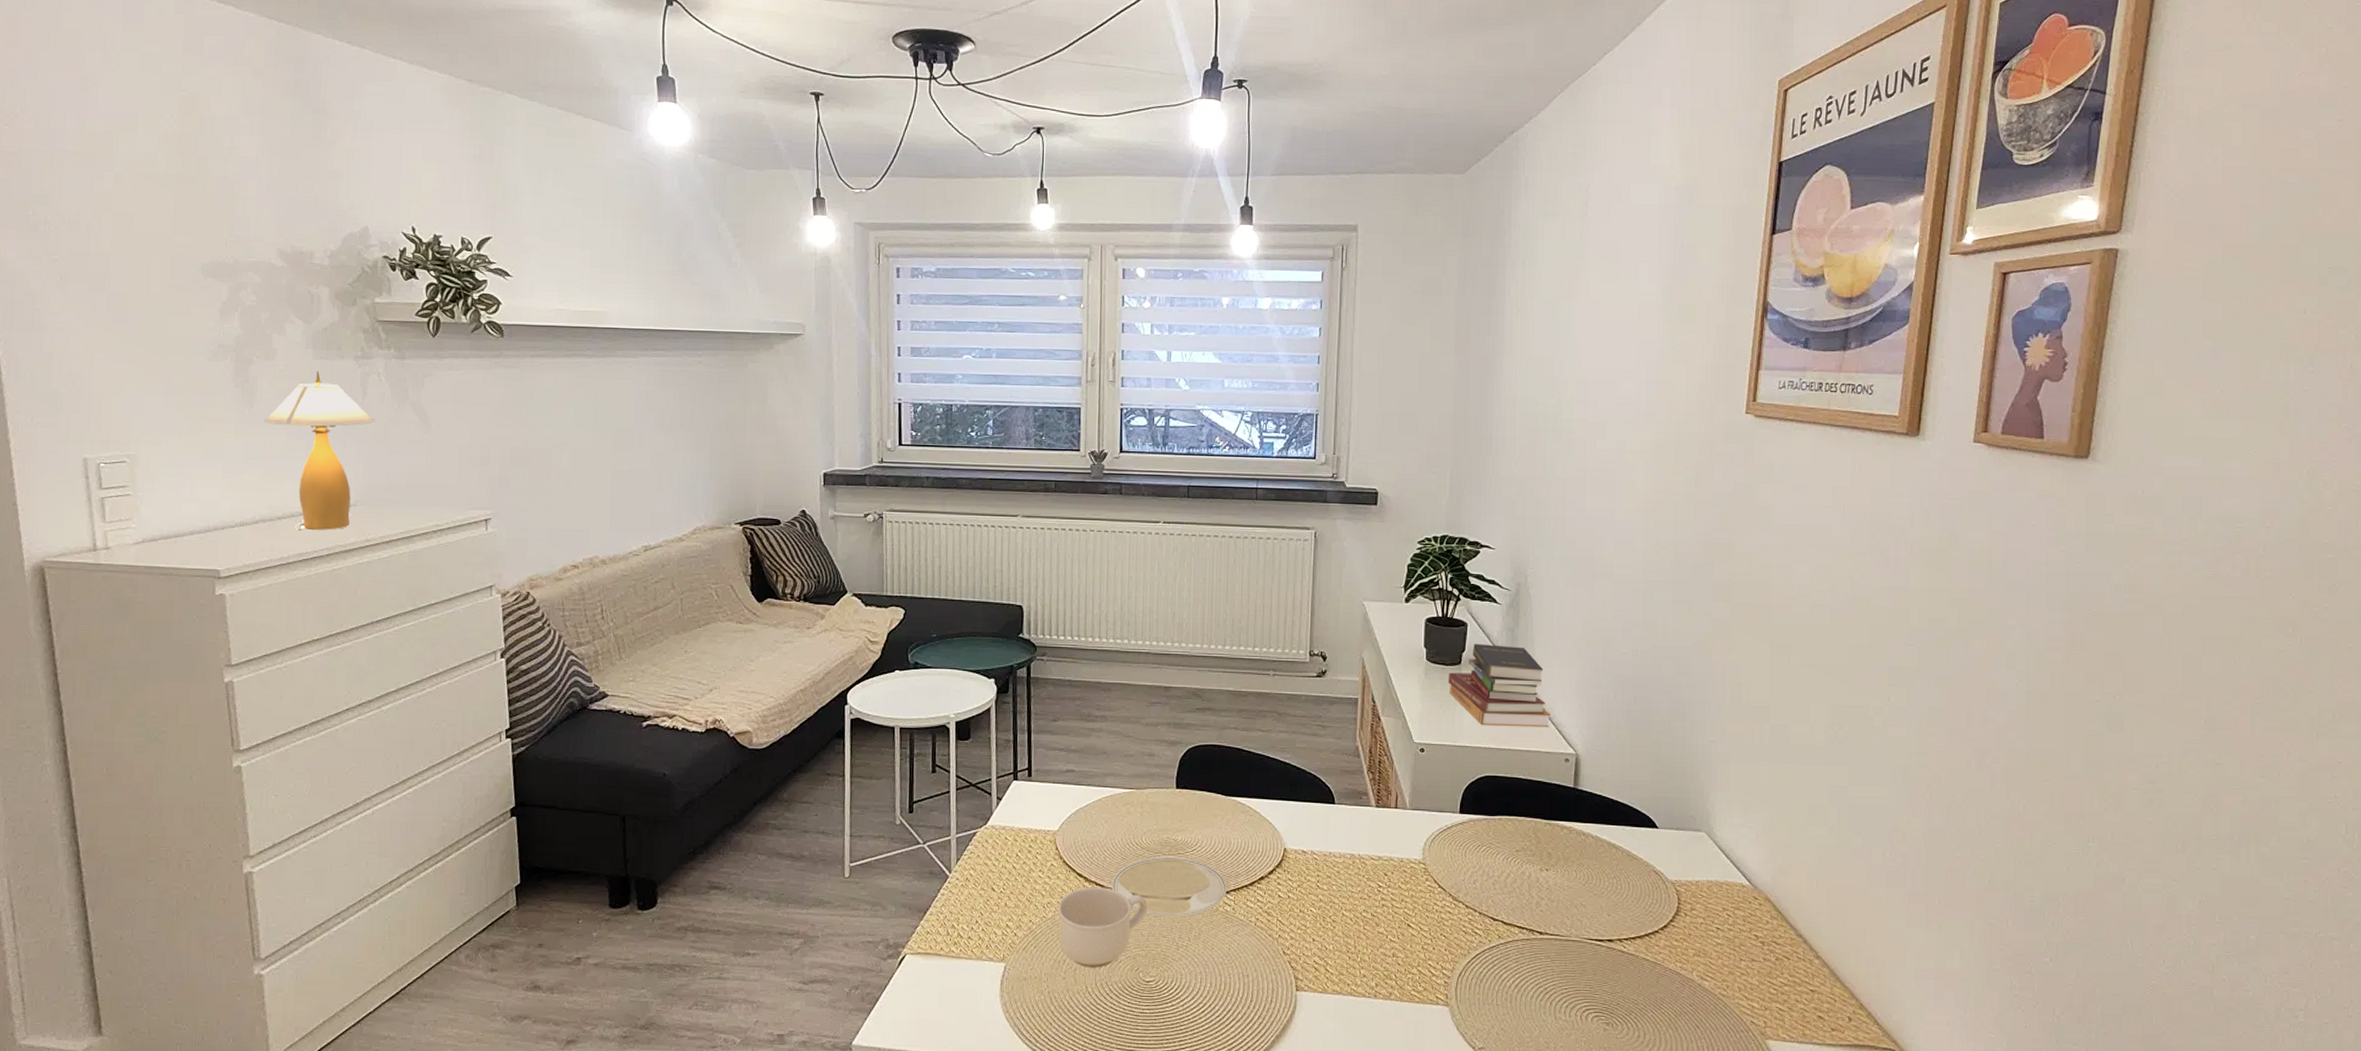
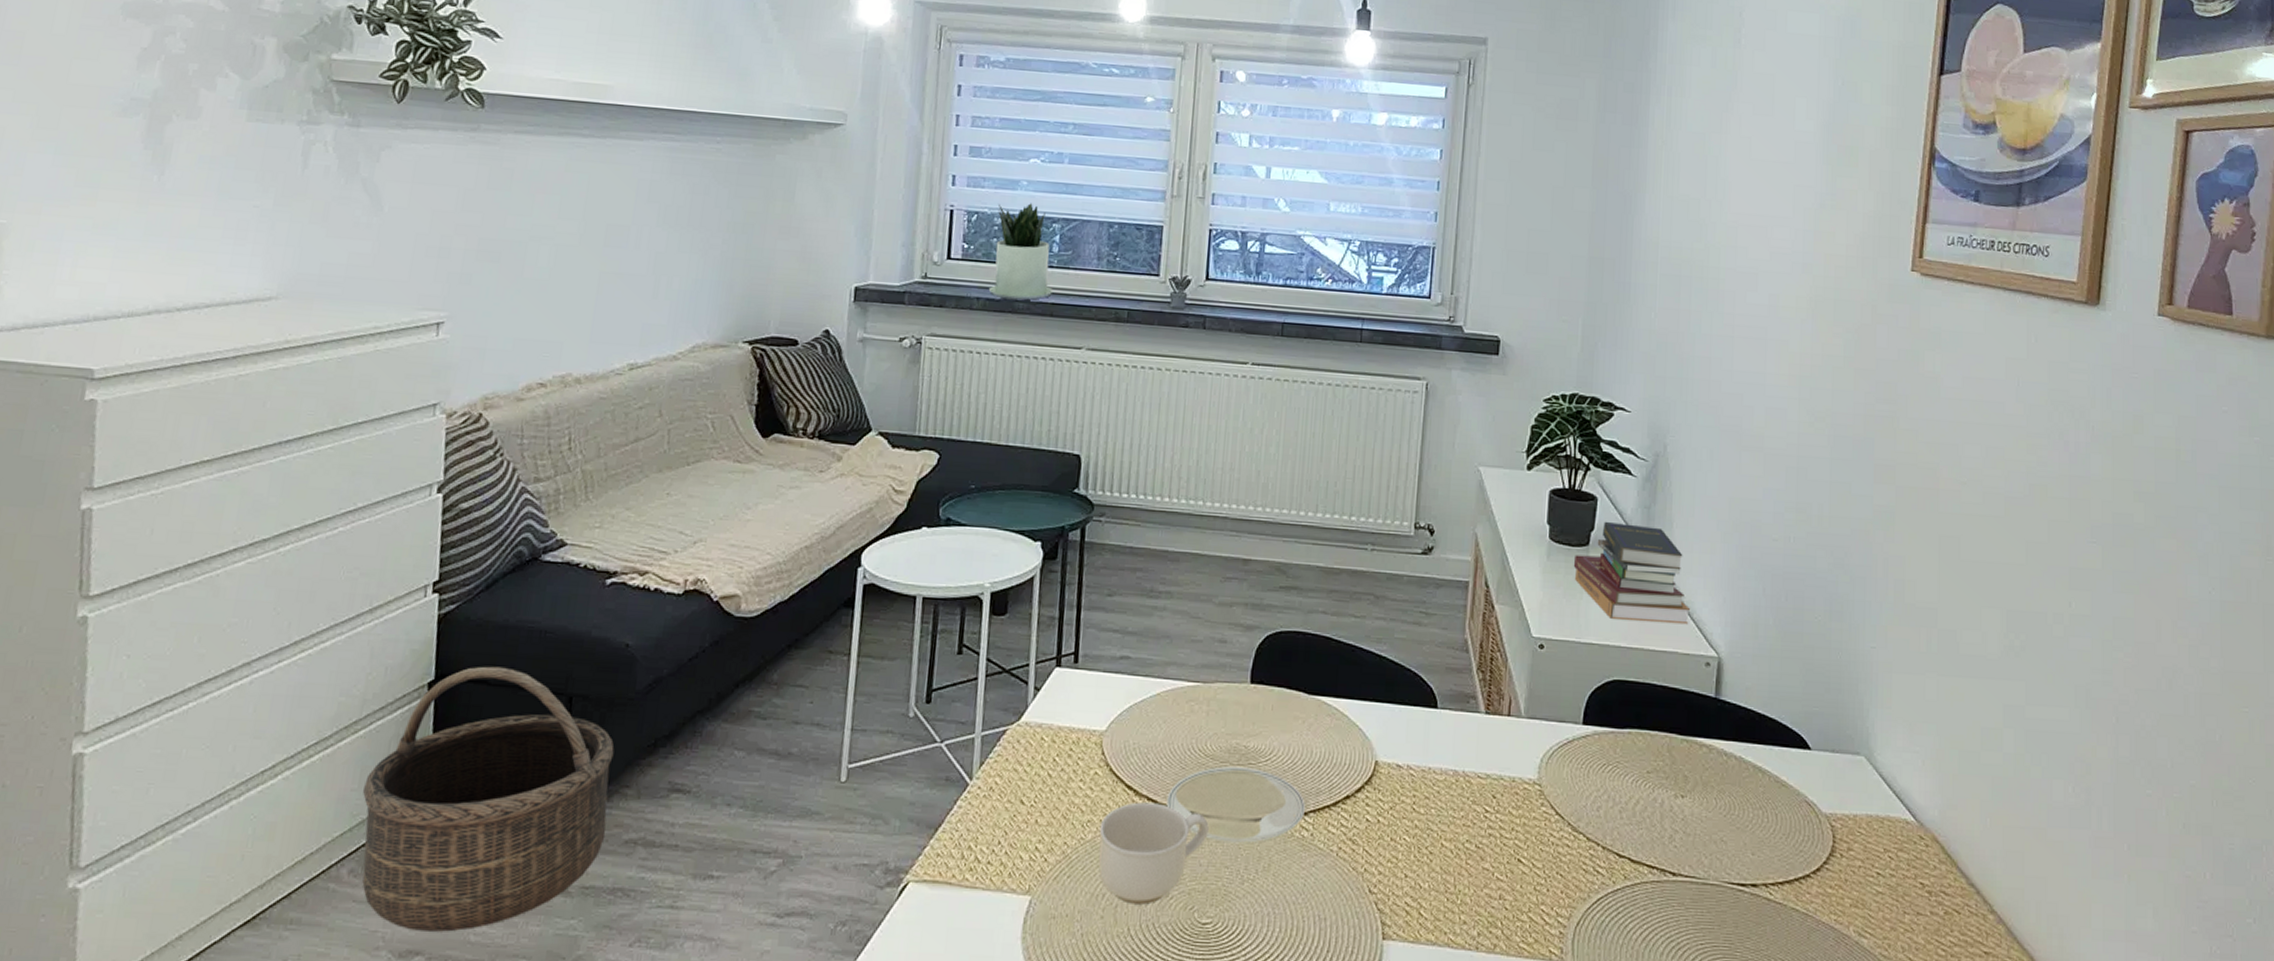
table lamp: present [263,371,375,530] -> none [174,136,315,327]
basket: none [470,795,662,1001] -> present [362,666,614,932]
planter: none [935,394,991,478] -> present [988,203,1054,301]

